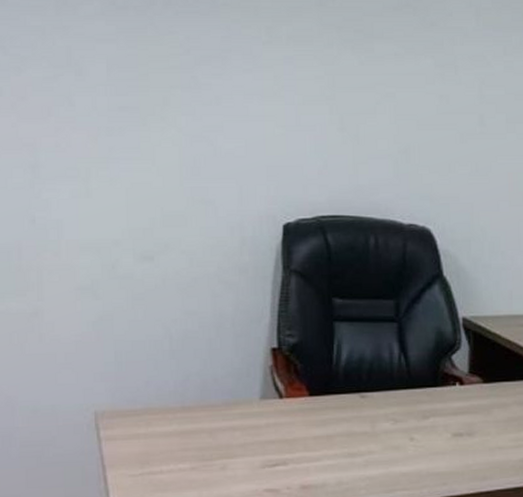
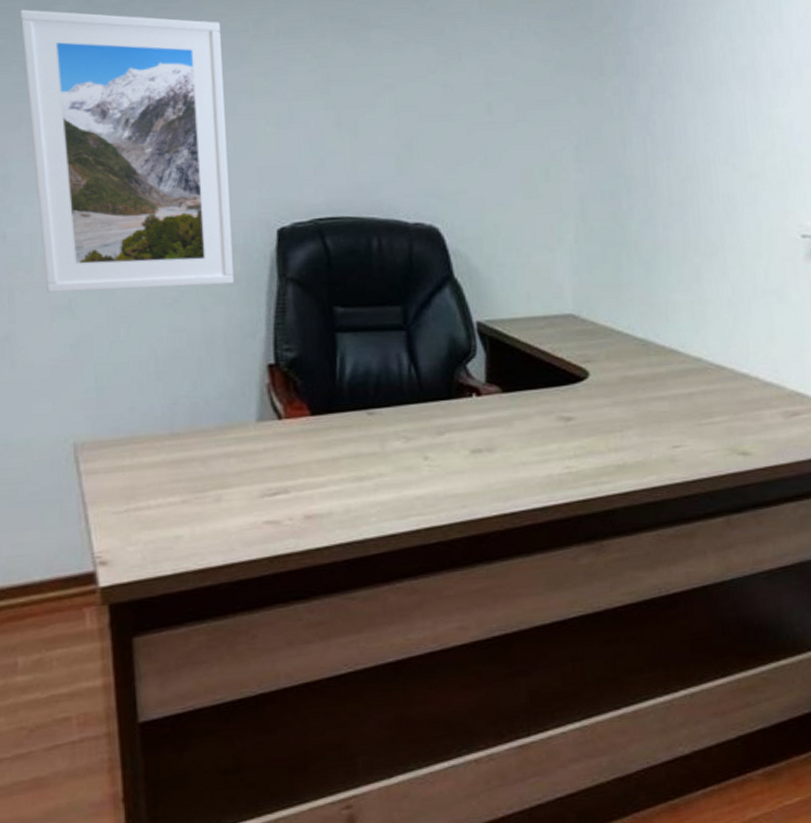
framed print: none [50,8,242,274] -> present [20,9,234,293]

